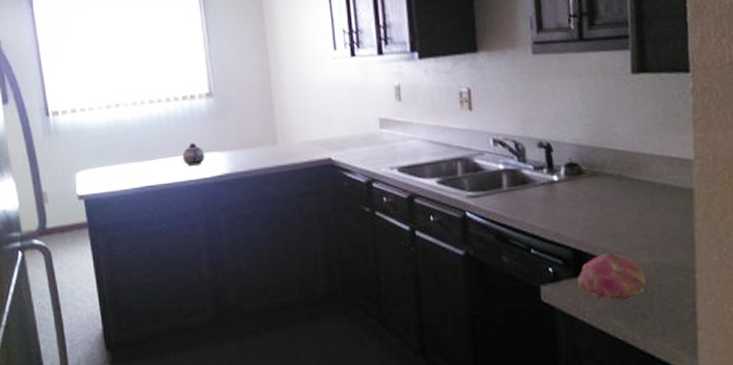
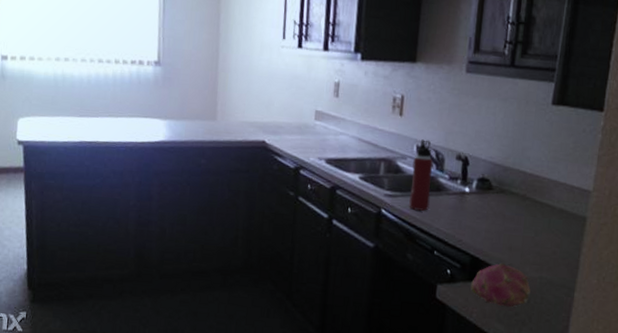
teapot: present [182,143,205,166] -> none [124,107,146,129]
water bottle: none [491,131,517,208] -> present [409,139,434,211]

